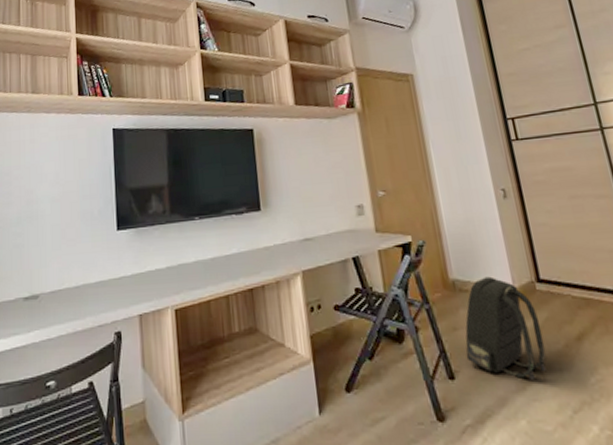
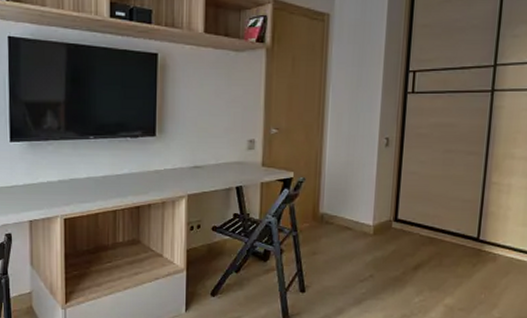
backpack: present [465,276,547,380] -> none [318,213,387,297]

